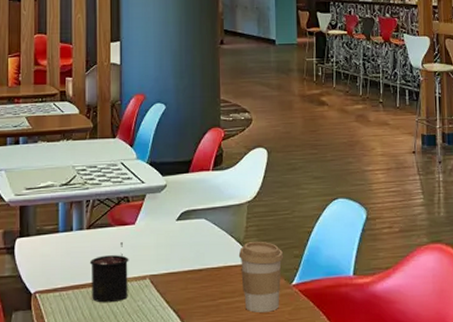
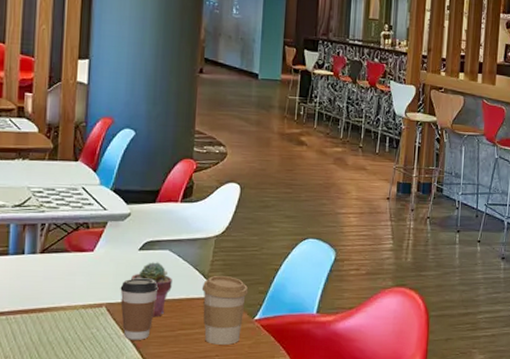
candle: present [89,242,129,303] -> none [41,269,85,329]
coffee cup: none [161,248,196,311] -> present [120,278,157,340]
potted succulent: none [171,231,210,287] -> present [131,262,172,317]

